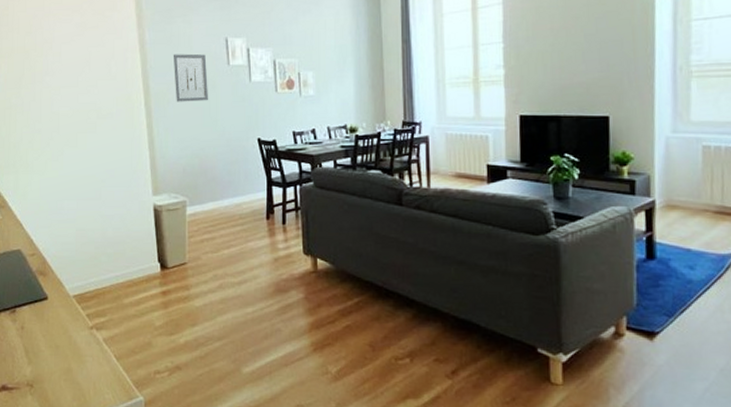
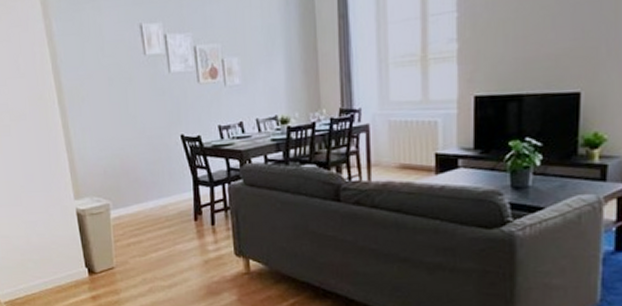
wall art: present [174,53,209,102] -> none [85,44,126,99]

